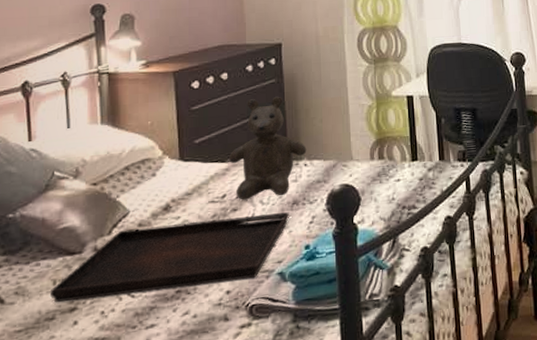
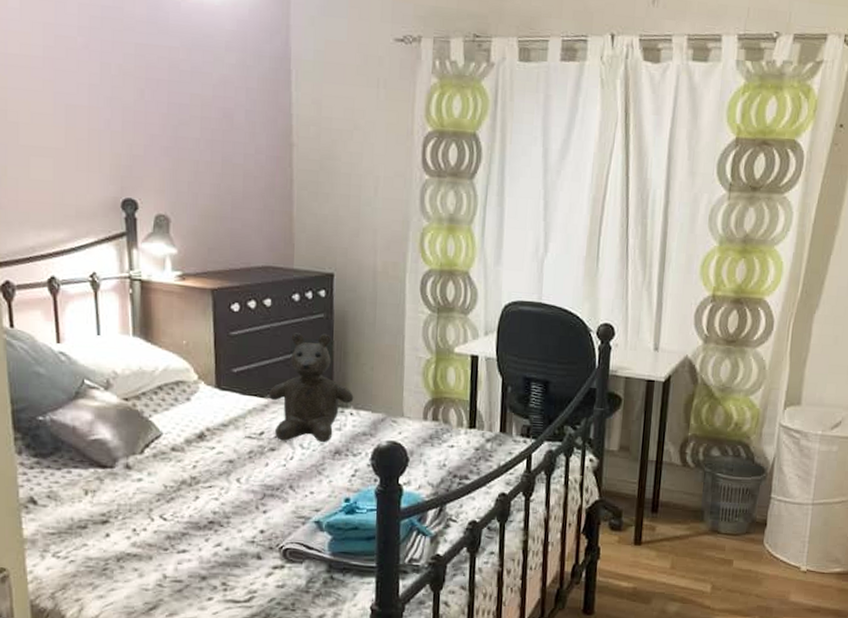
serving tray: present [49,211,289,303] -> none [81,452,330,522]

